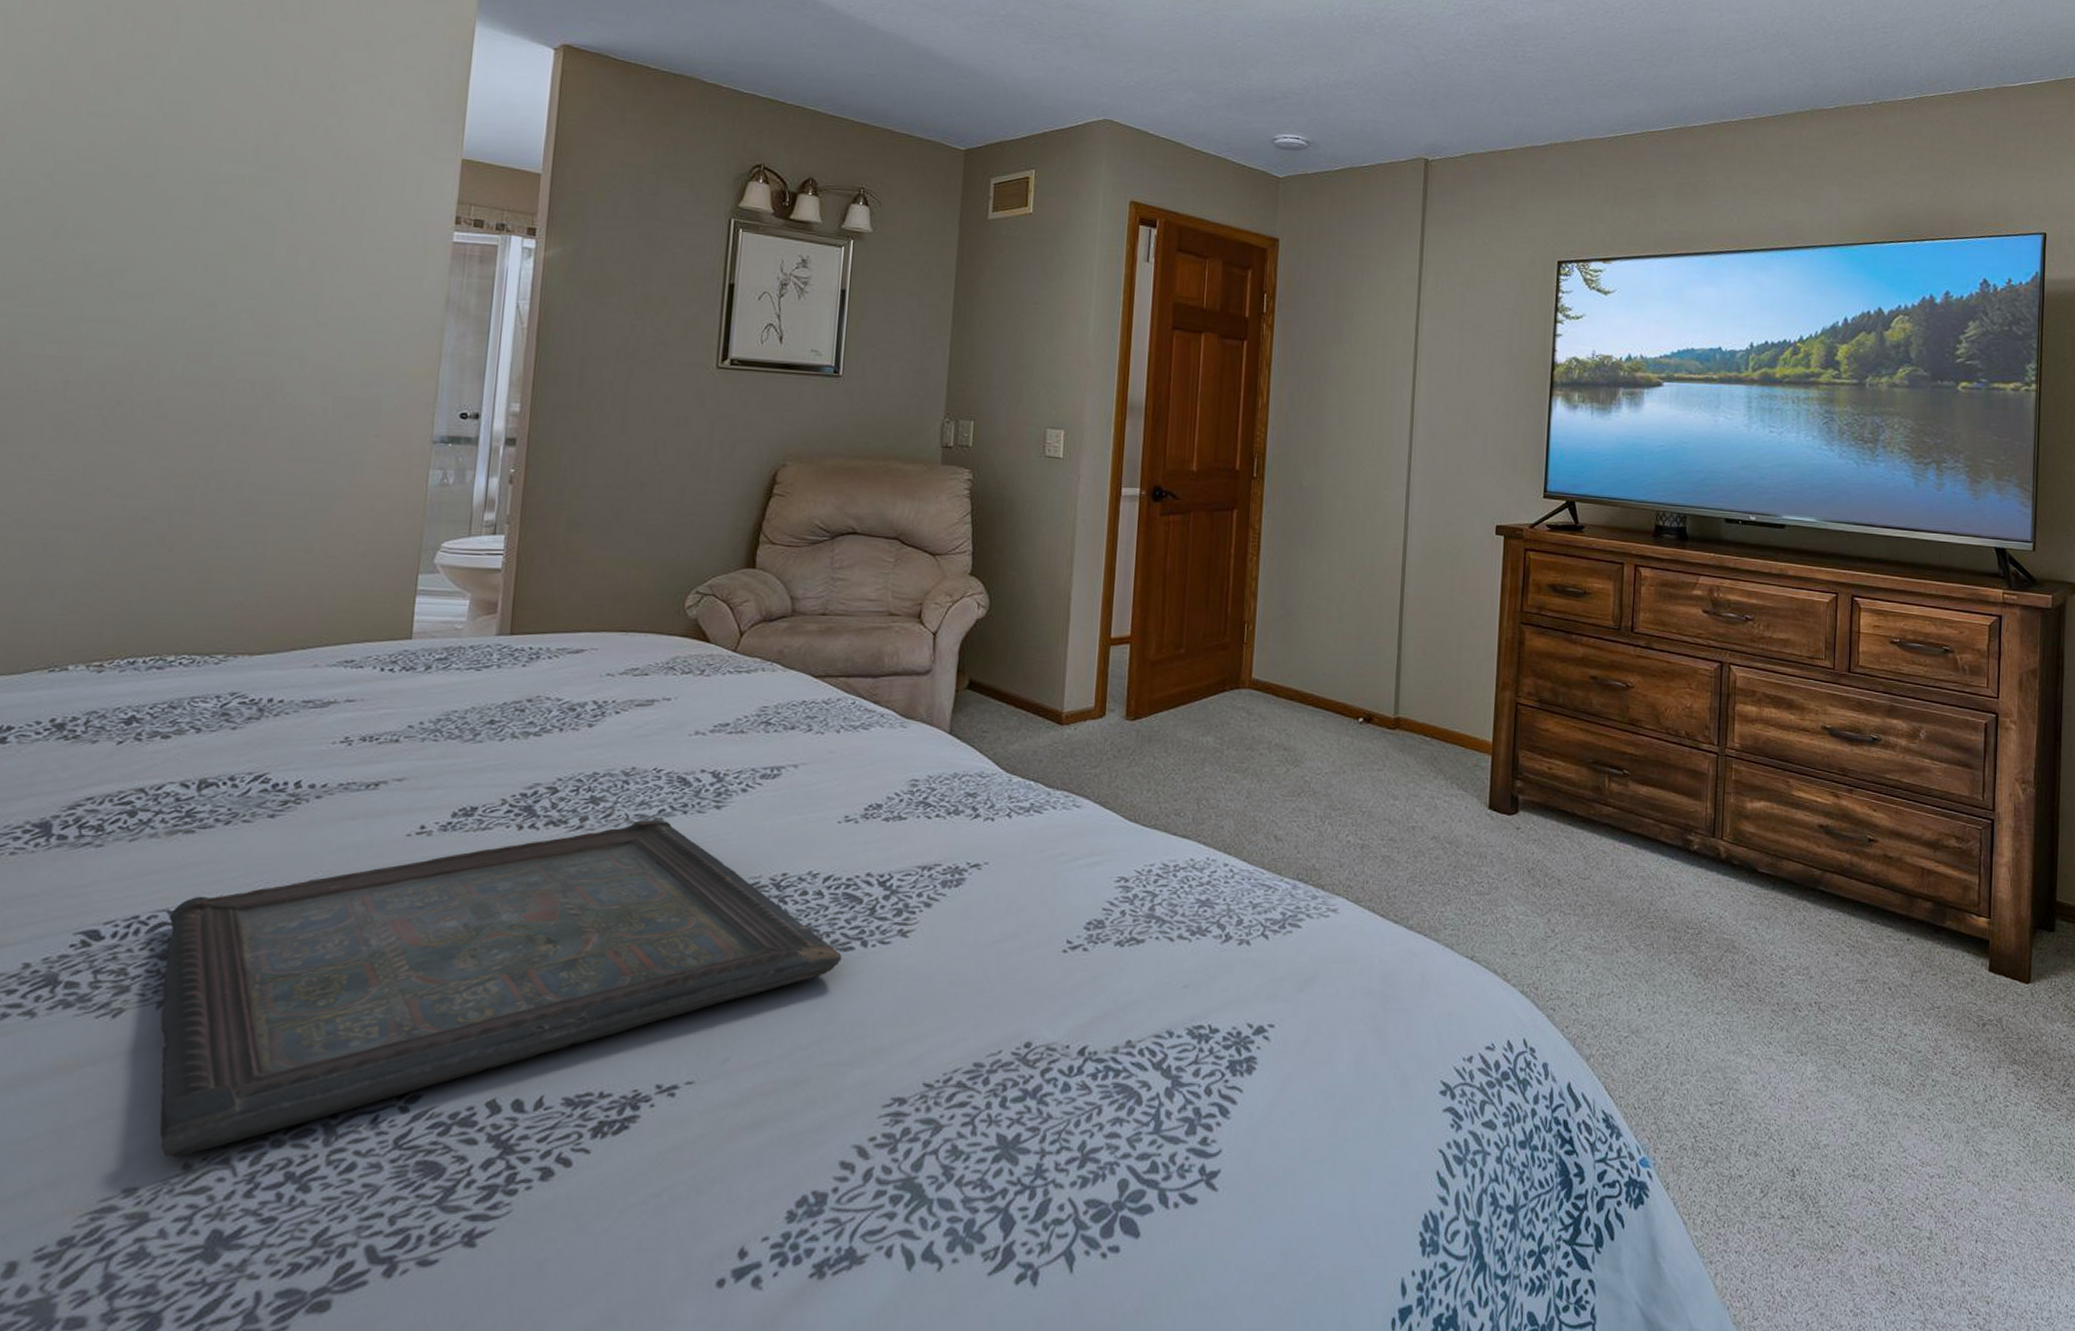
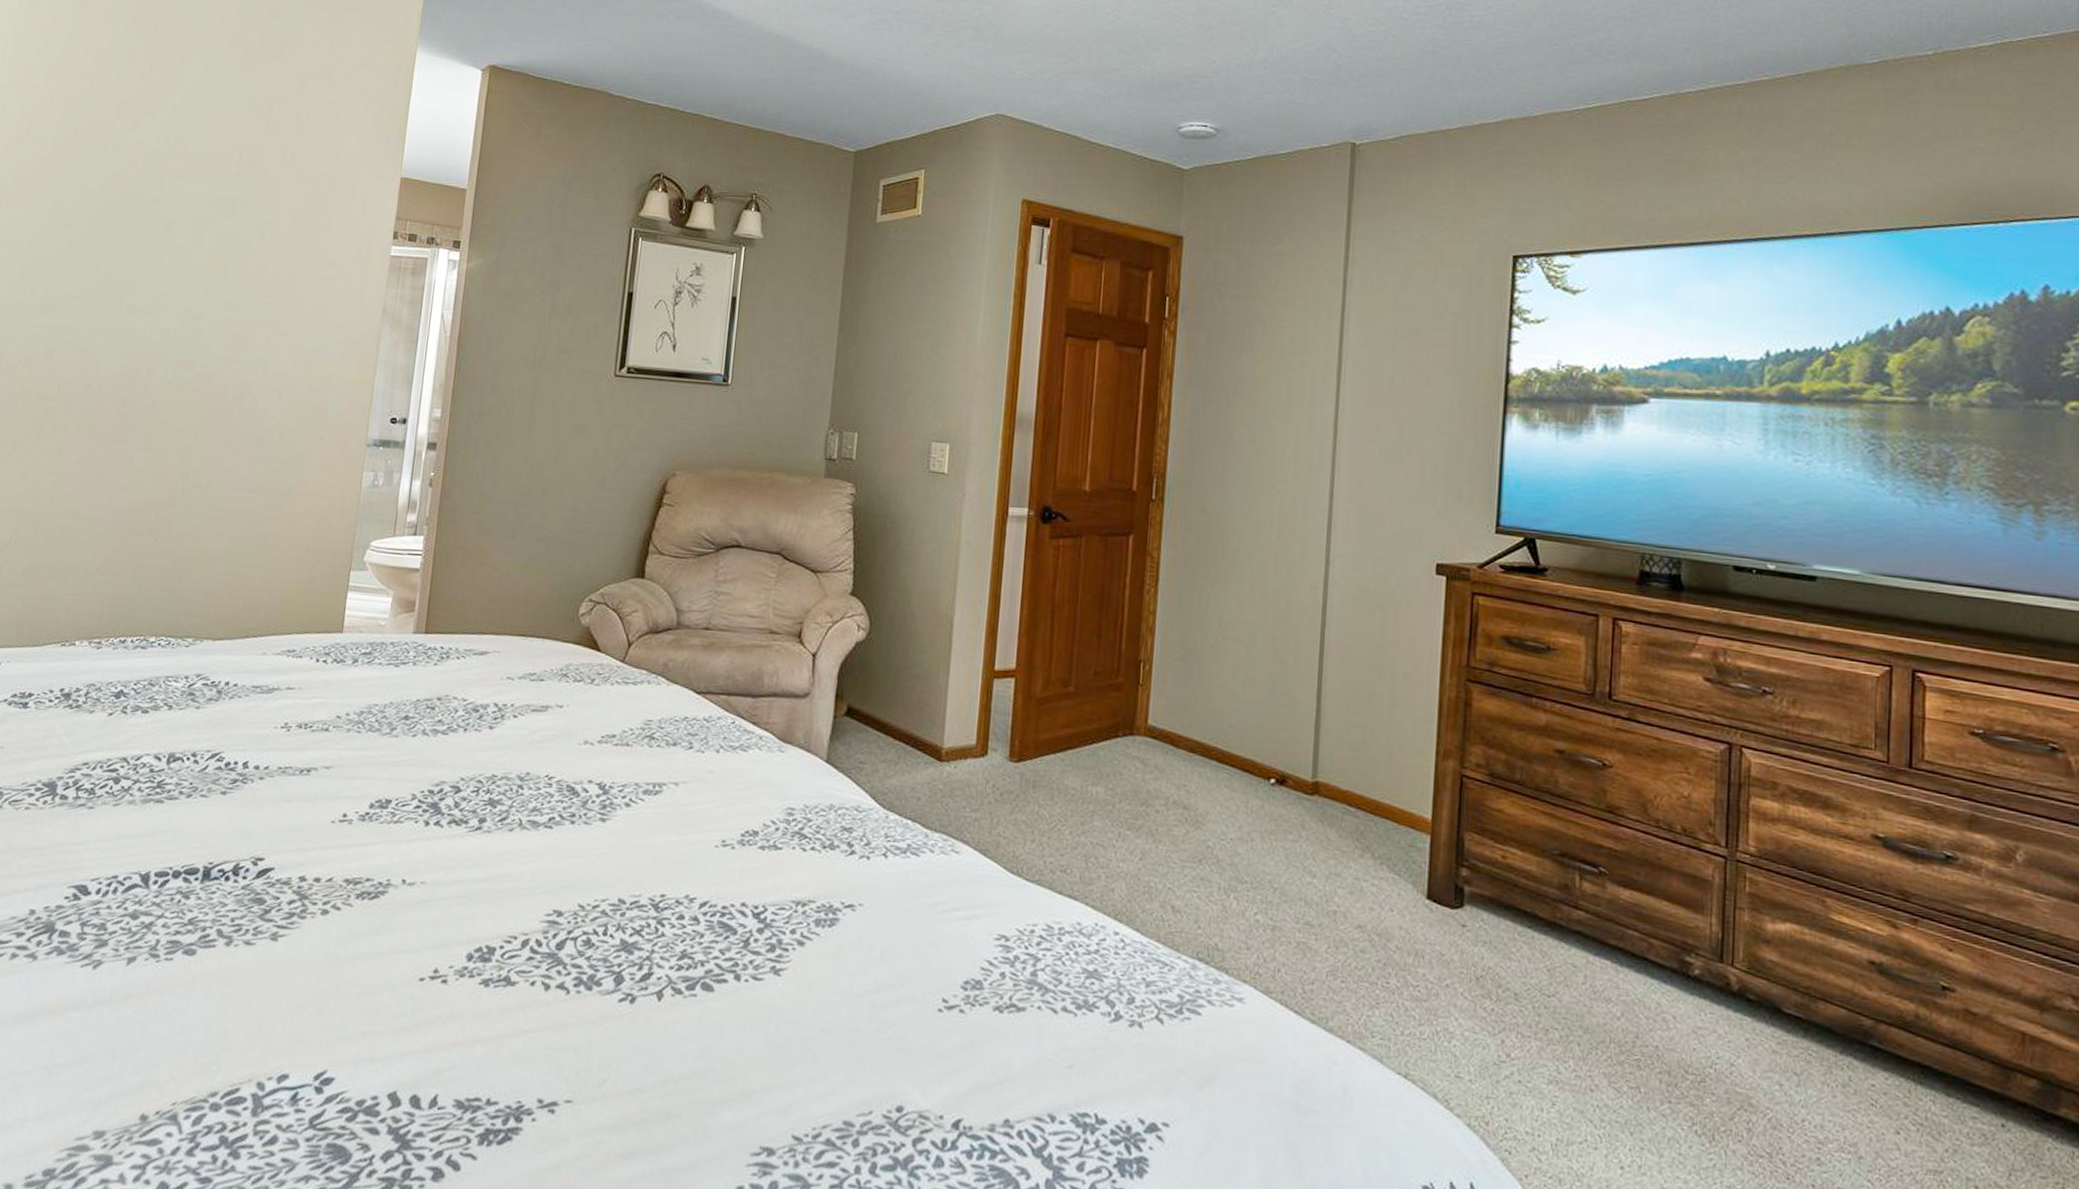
serving tray: present [159,819,842,1158] -> none [124,826,716,1109]

